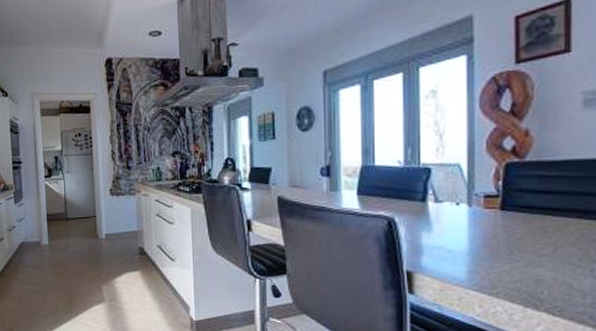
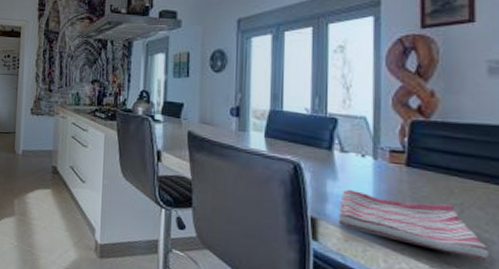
dish towel: none [433,240,581,296] -> present [338,190,489,262]

